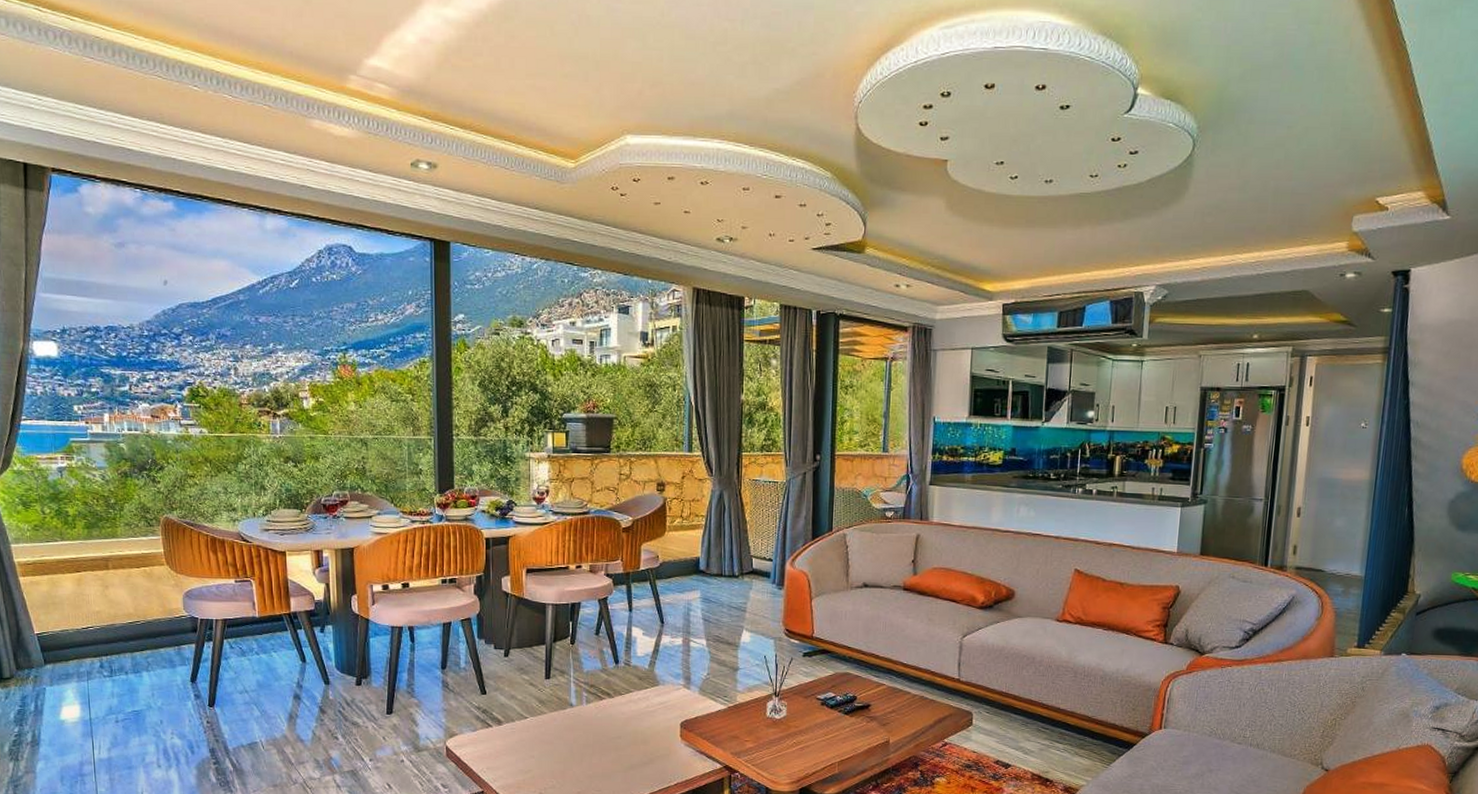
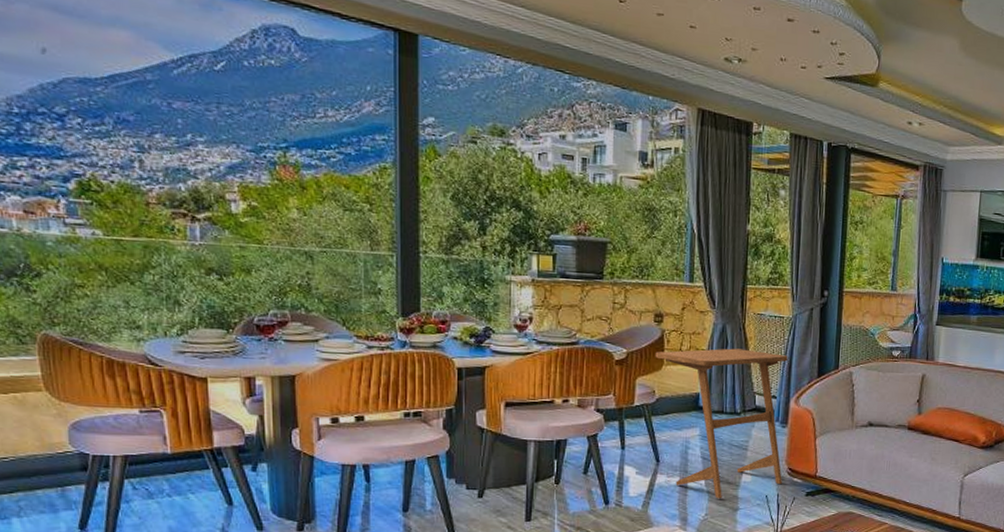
side table: none [658,513,783,659] -> present [655,348,788,499]

